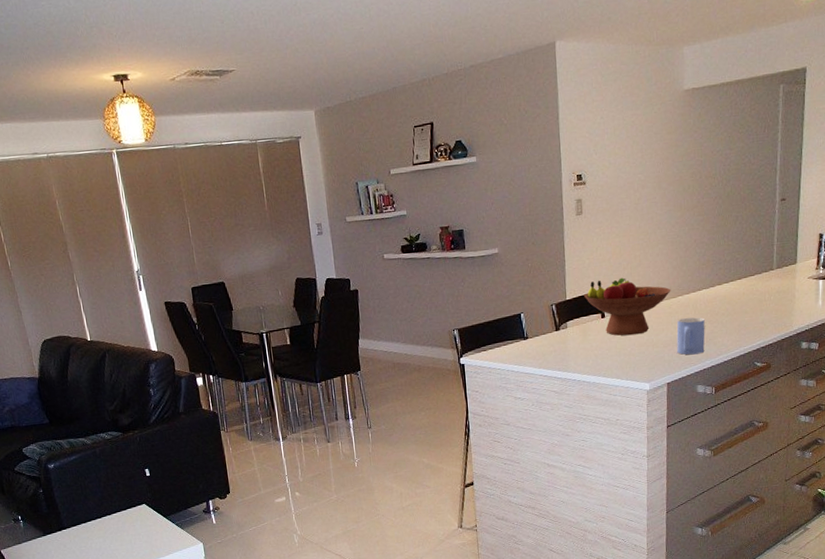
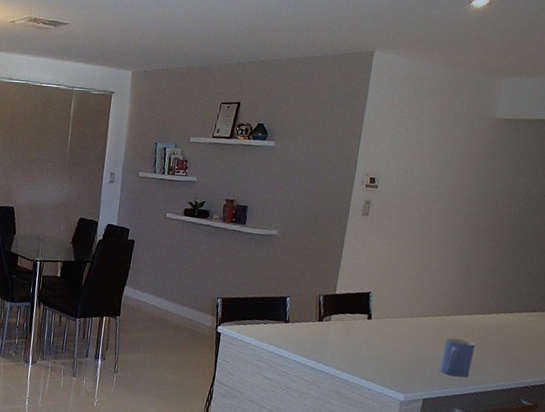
fruit bowl: present [584,277,671,336] -> none [354,281,445,344]

